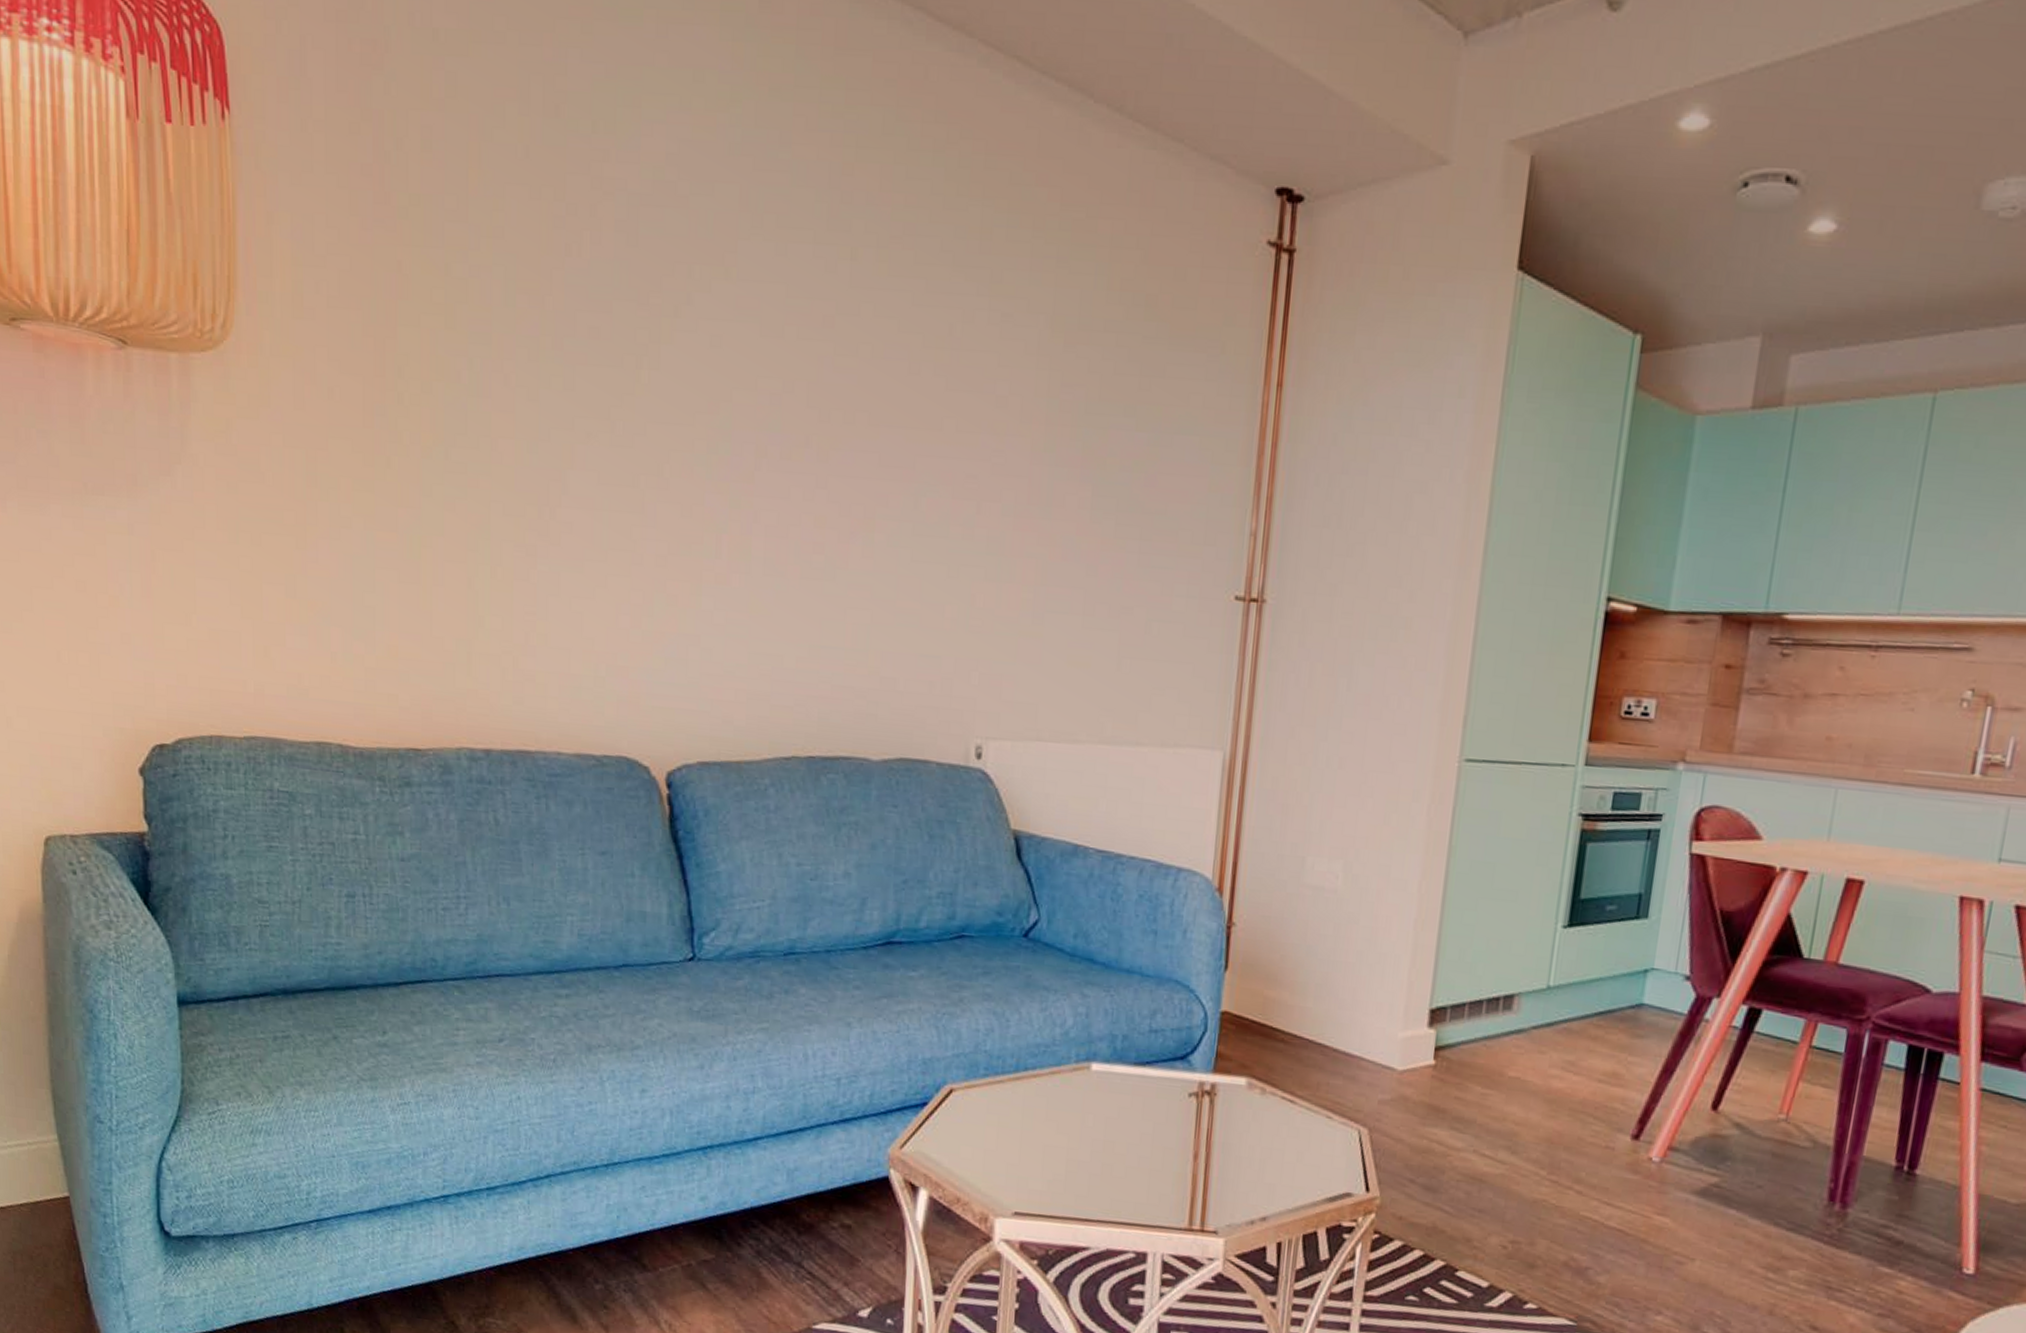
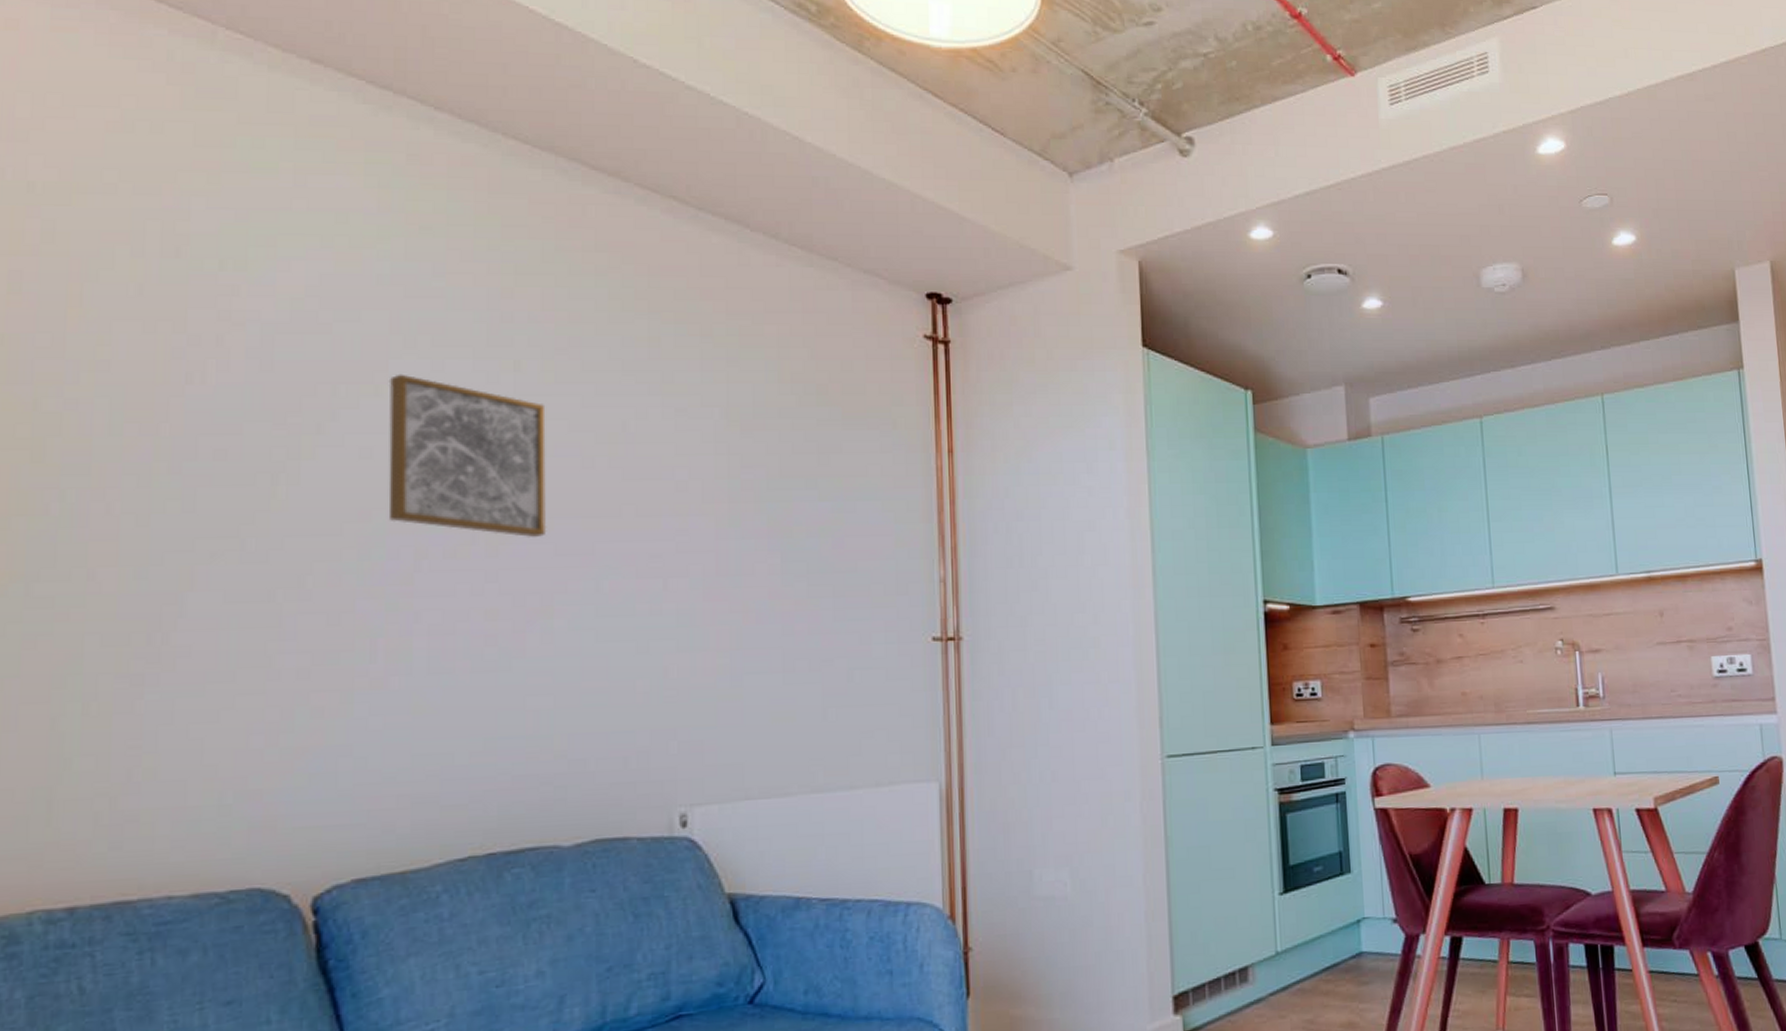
wall art: none [734,256,878,446] -> present [388,374,547,538]

